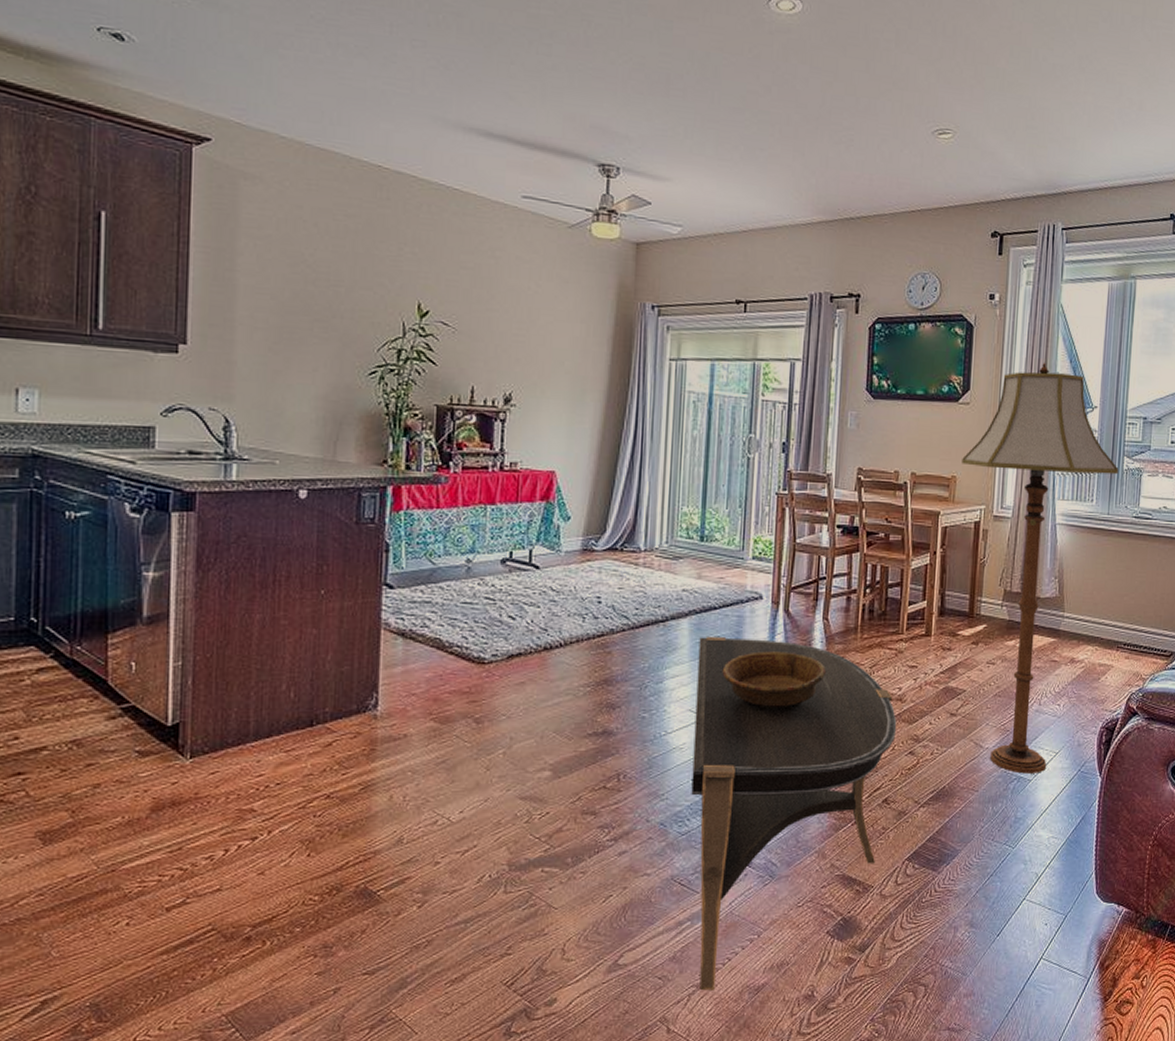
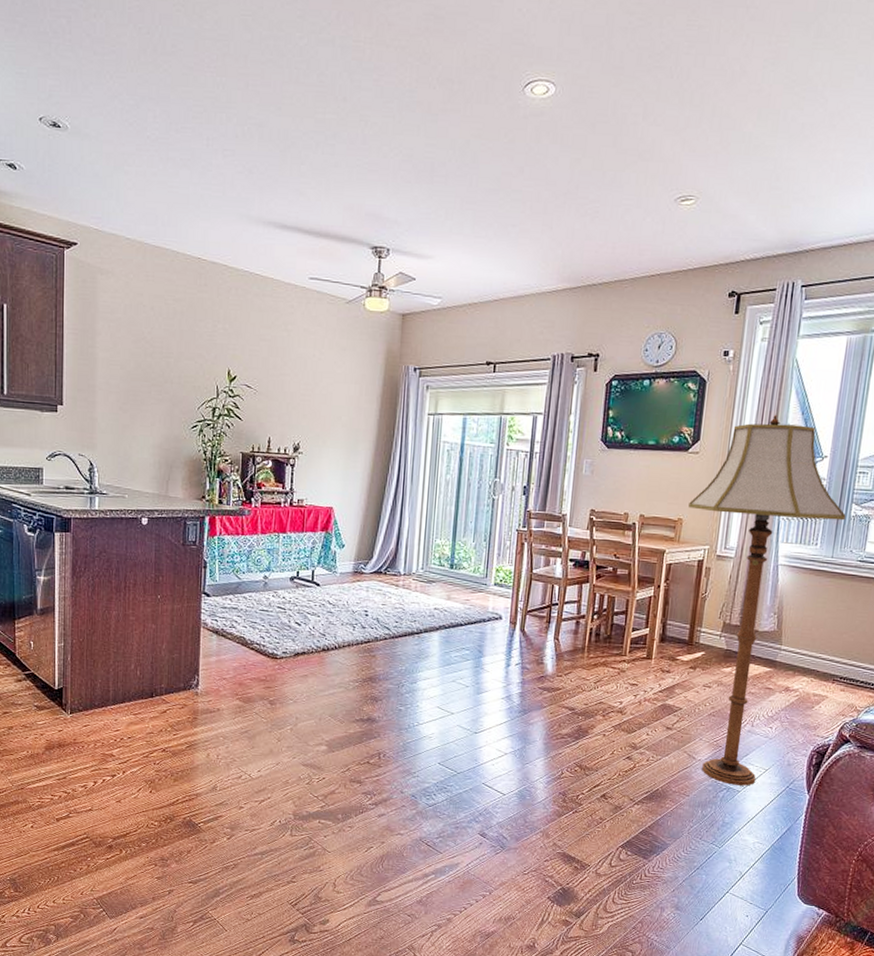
coffee table: present [691,636,897,991] -> none [437,647,617,931]
decorative bowl: present [722,651,827,710] -> none [466,663,556,713]

